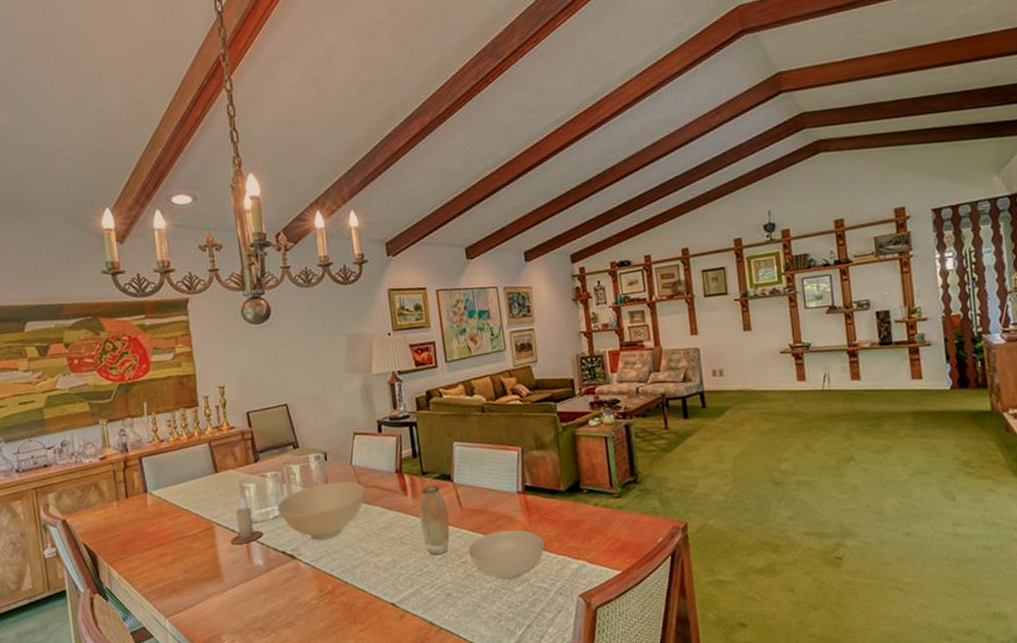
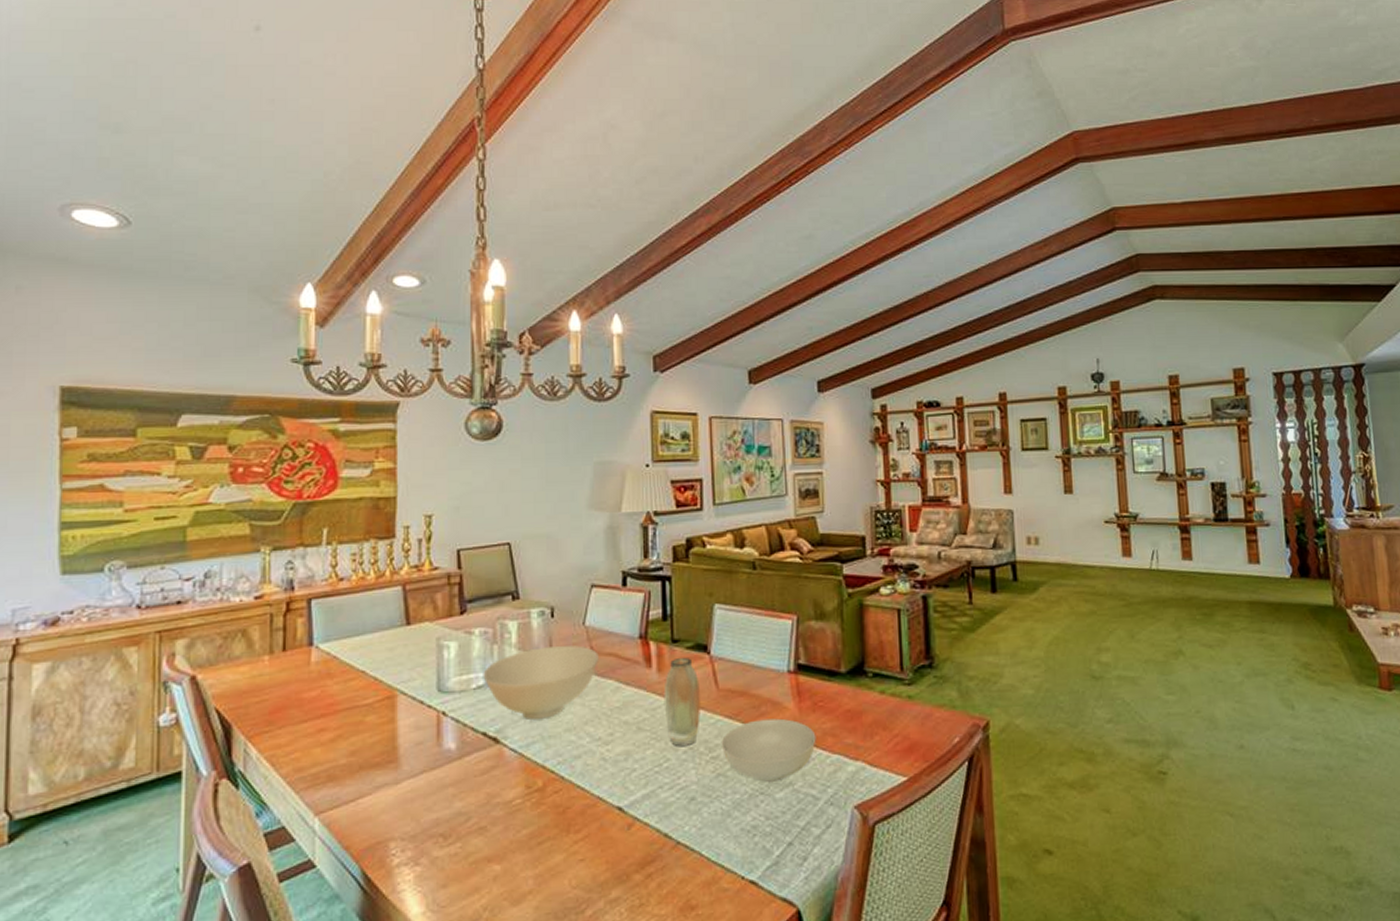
candle: present [231,496,263,545] -> none [417,657,459,721]

